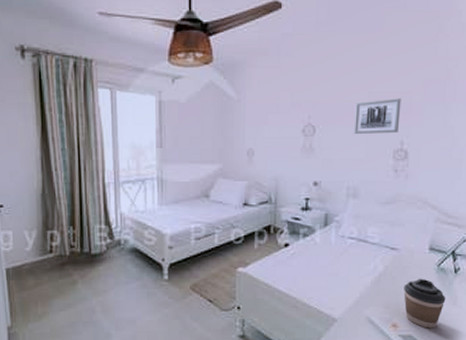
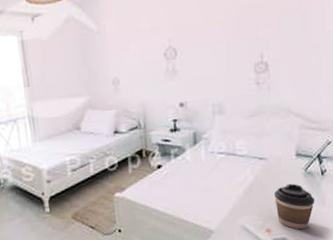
wall art: present [353,98,401,134] -> none [213,12,258,52]

